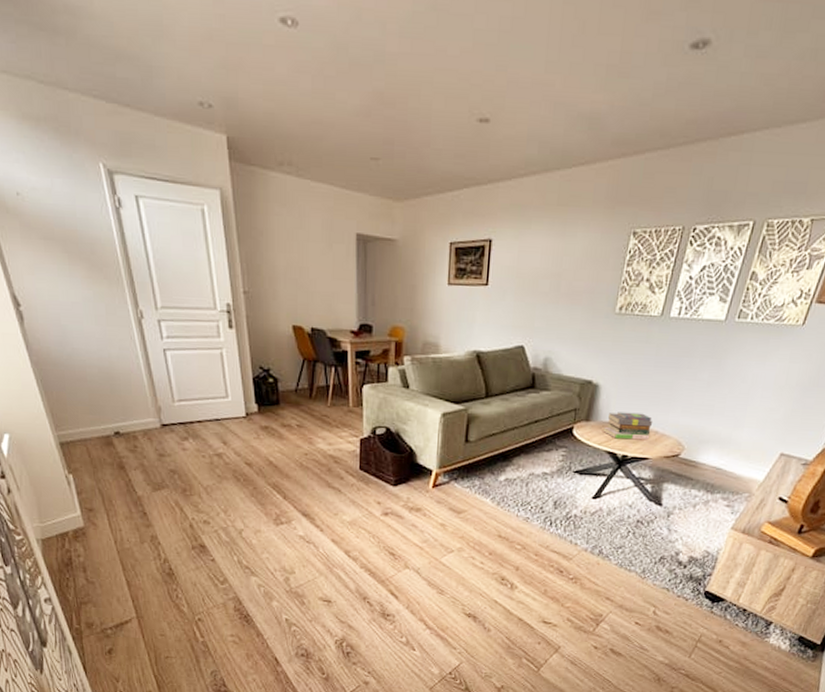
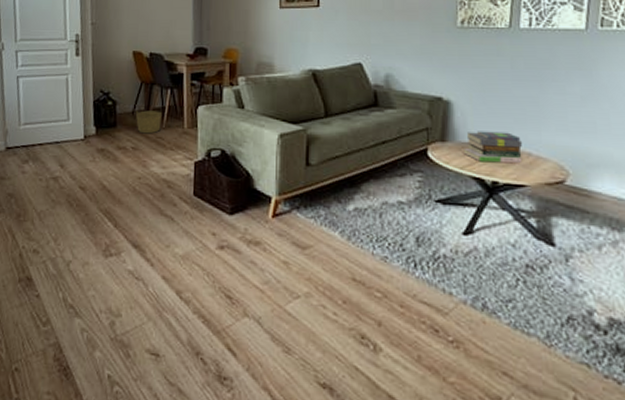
basket: none [298,388,326,412] -> present [135,110,162,134]

